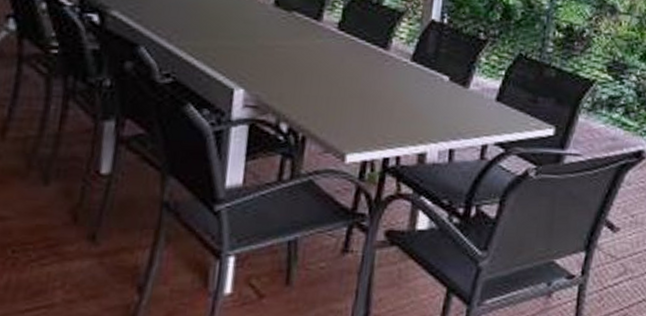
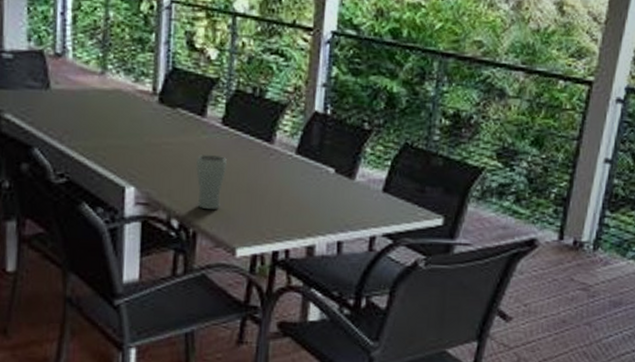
drinking glass: none [308,59,341,114] -> present [196,155,227,209]

